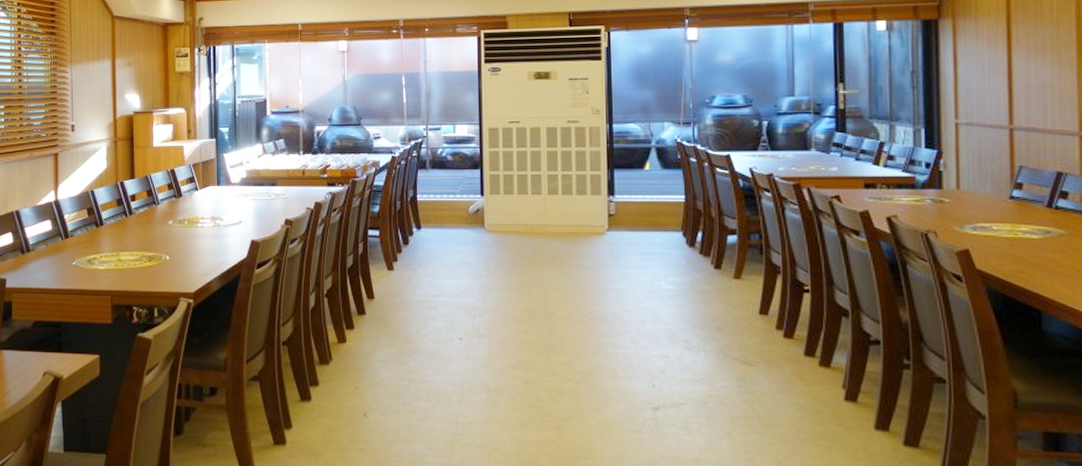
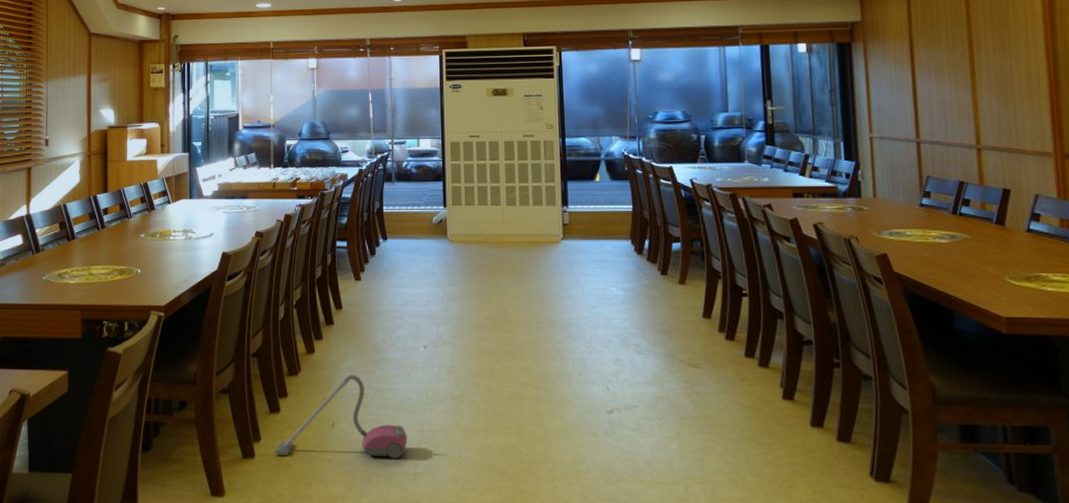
vacuum cleaner: none [306,365,442,451] -> present [275,374,408,460]

